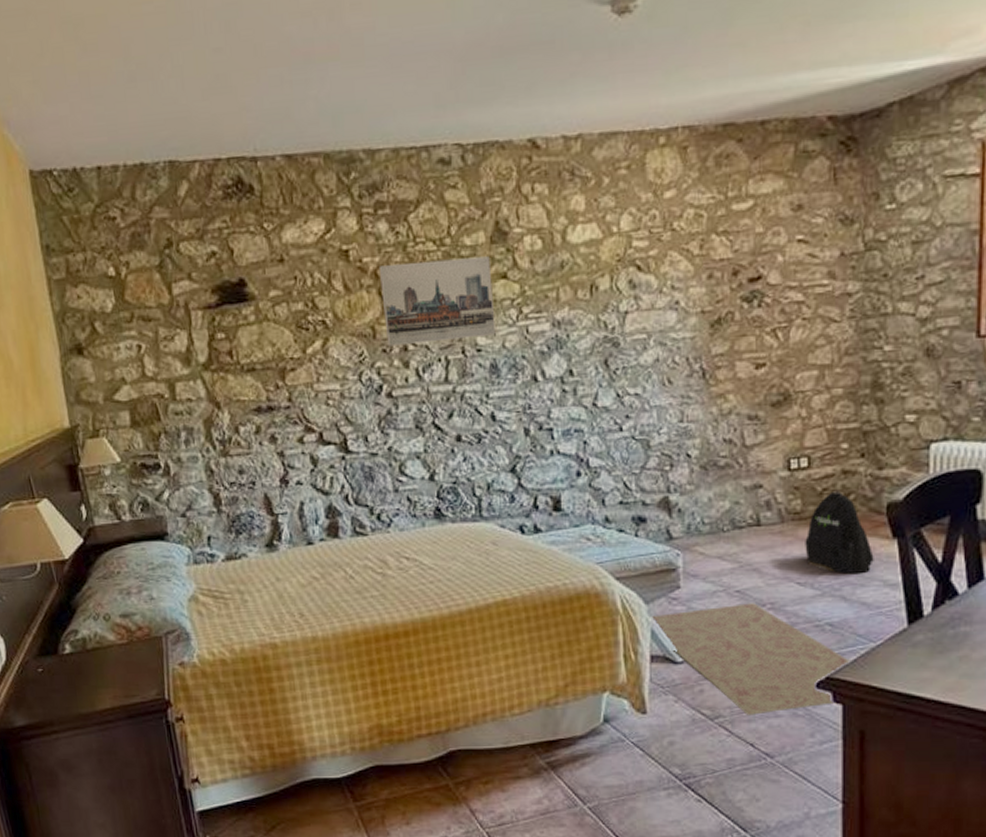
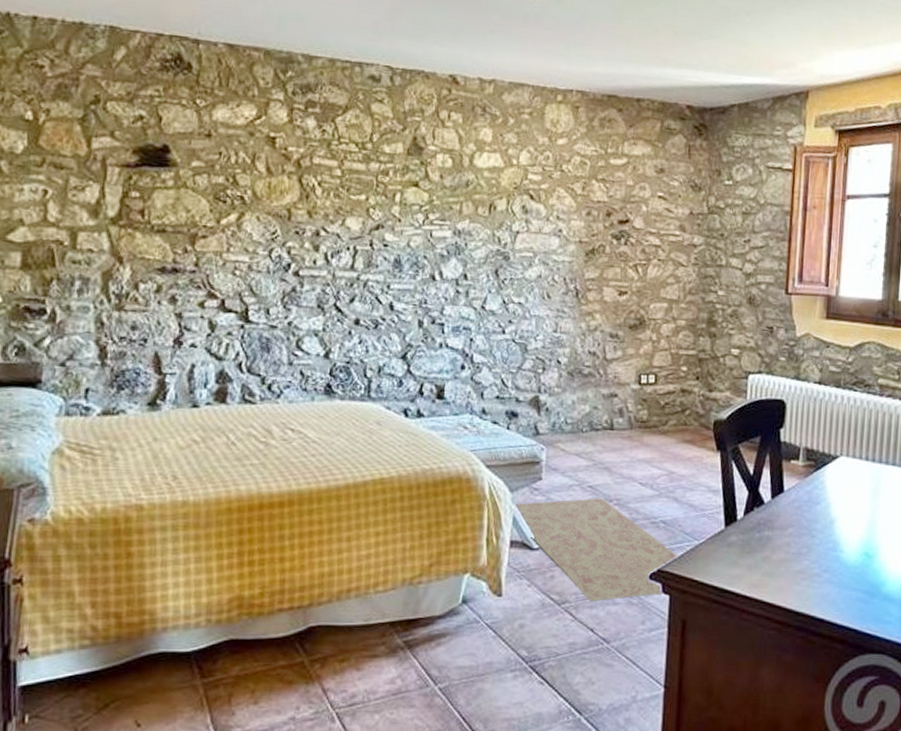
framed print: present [378,256,496,347] -> none [301,157,405,234]
backpack: present [805,489,874,574] -> none [648,405,702,479]

